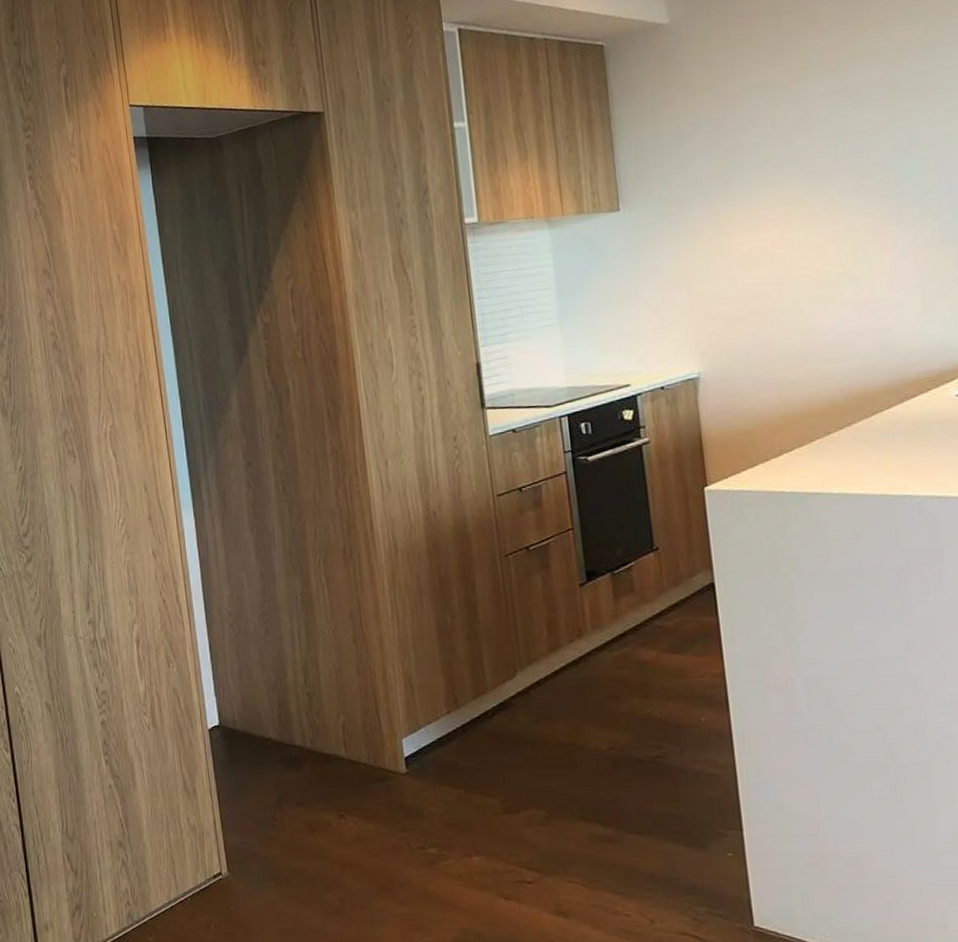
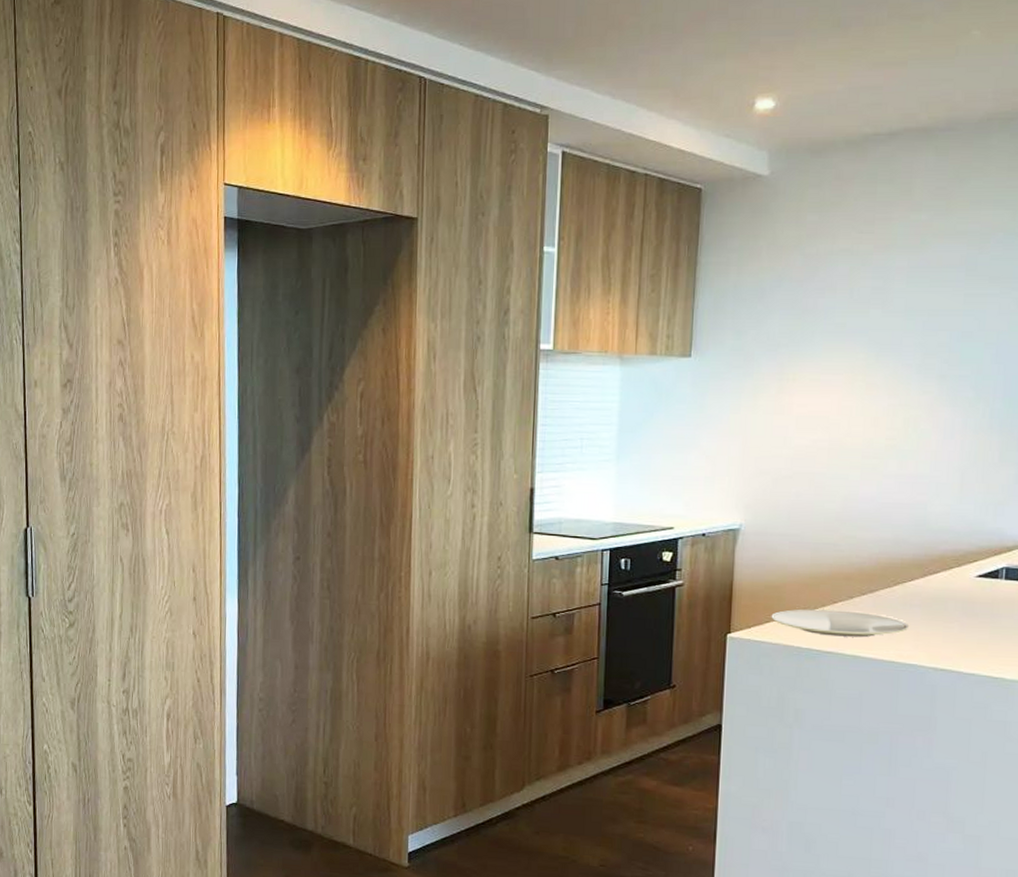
plate: none [747,447,895,477] -> present [771,609,908,638]

